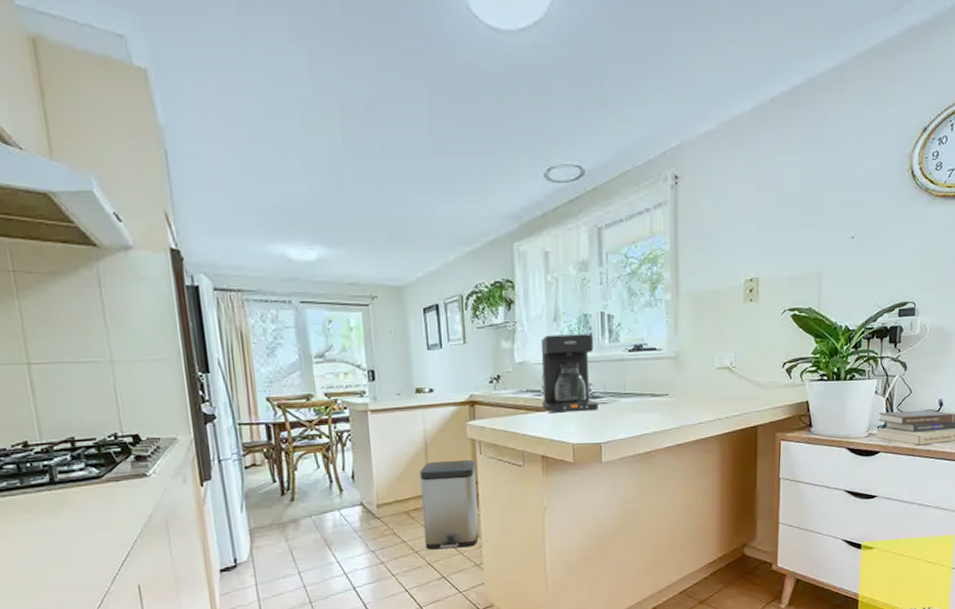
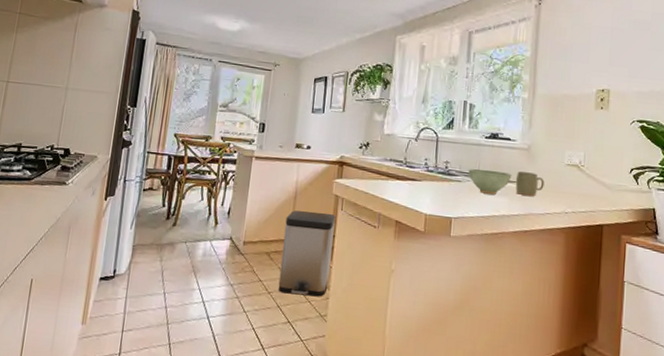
coffee maker: present [541,334,599,413] -> none [402,114,455,187]
bowl: none [613,385,661,412] -> present [468,168,512,195]
mug: none [665,382,695,408] -> present [515,171,544,196]

